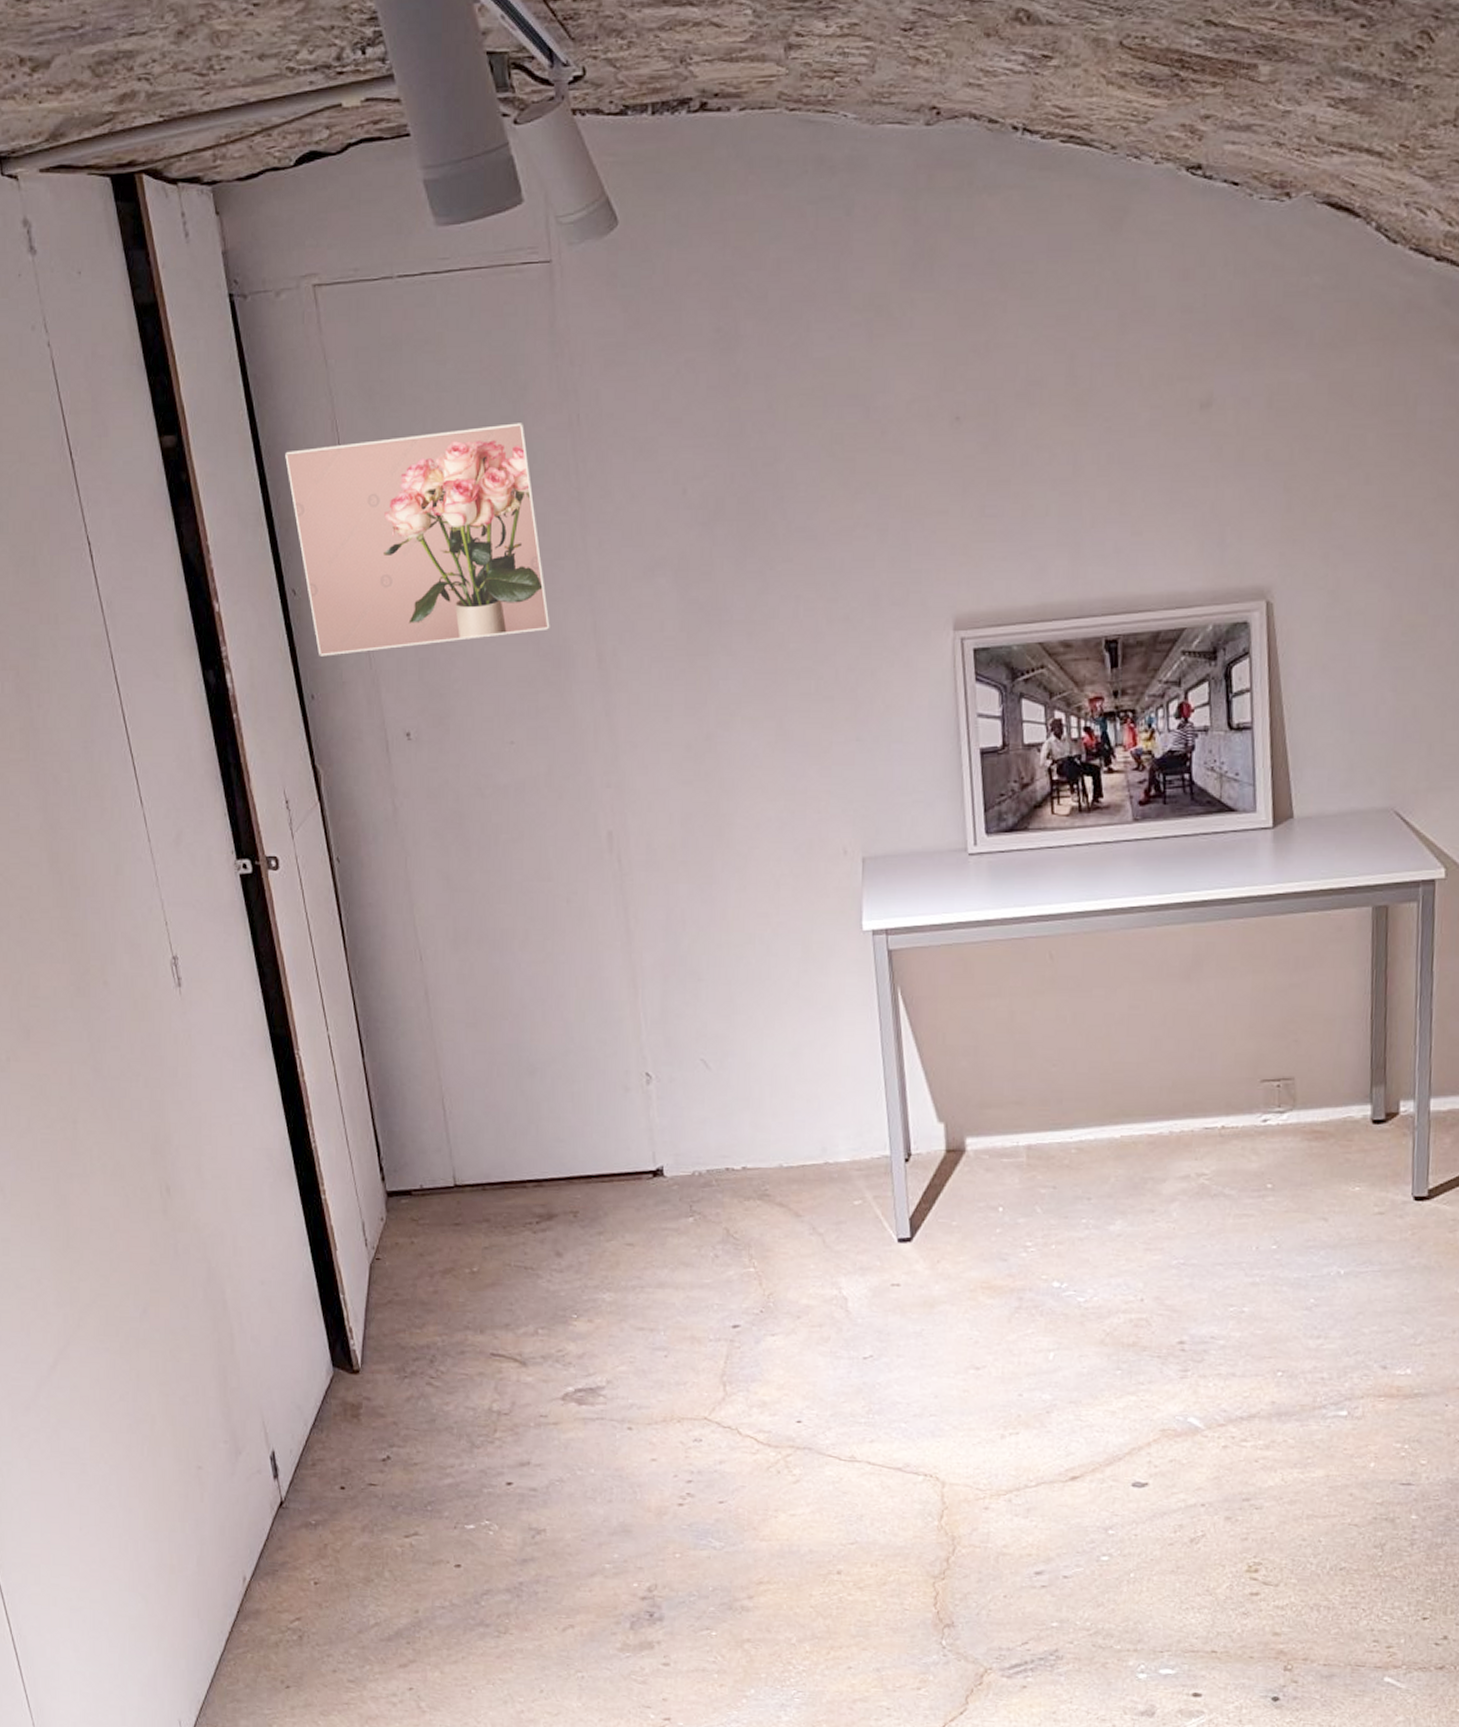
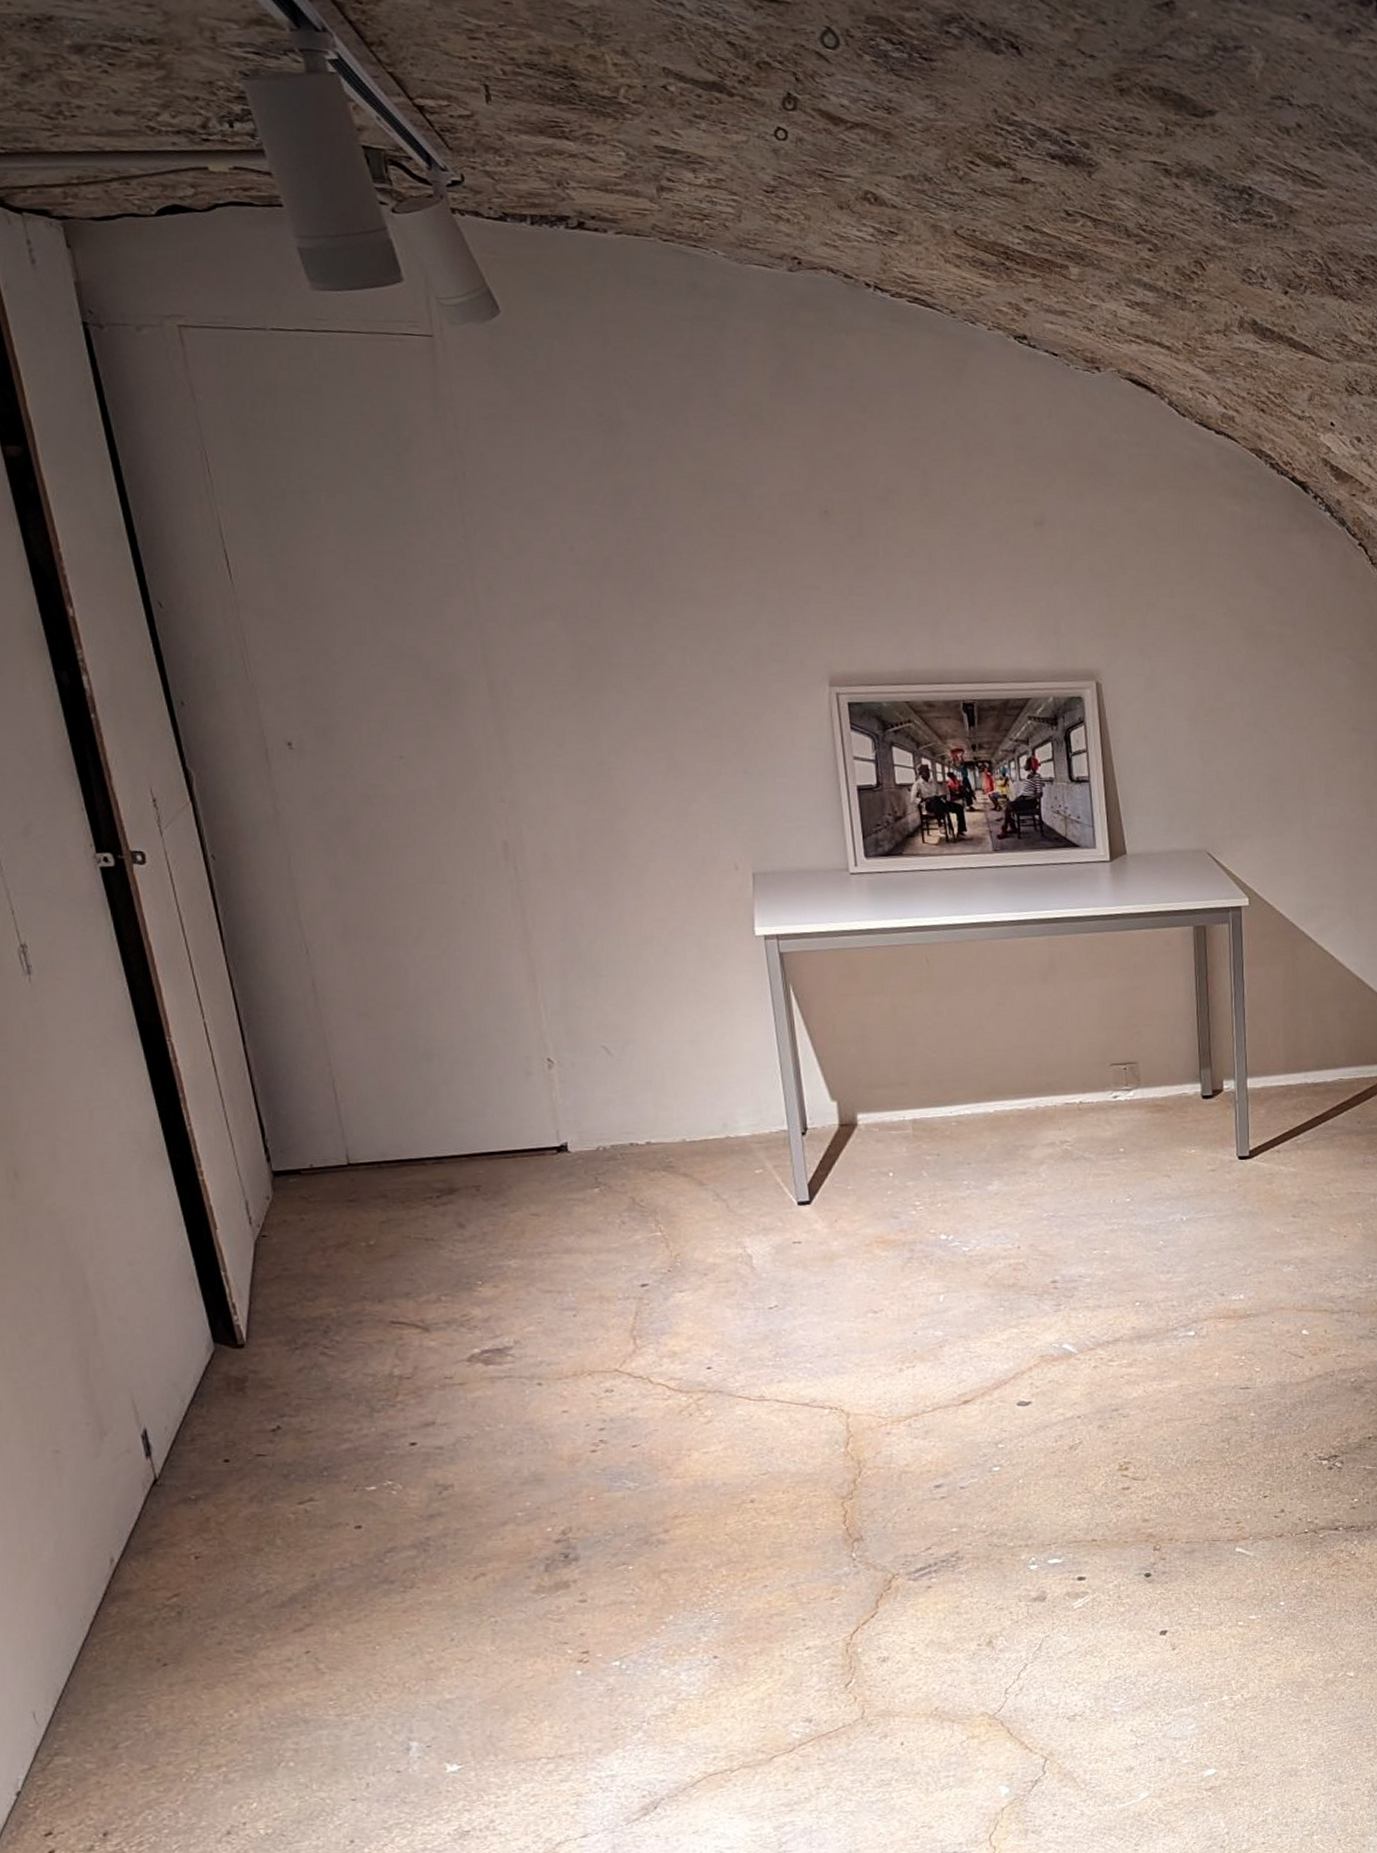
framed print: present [285,423,552,656] -> none [149,472,441,667]

